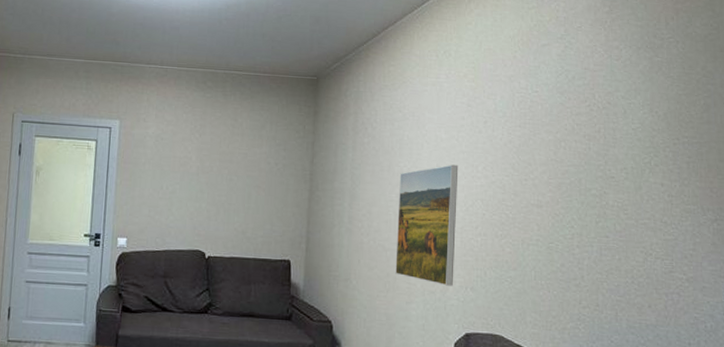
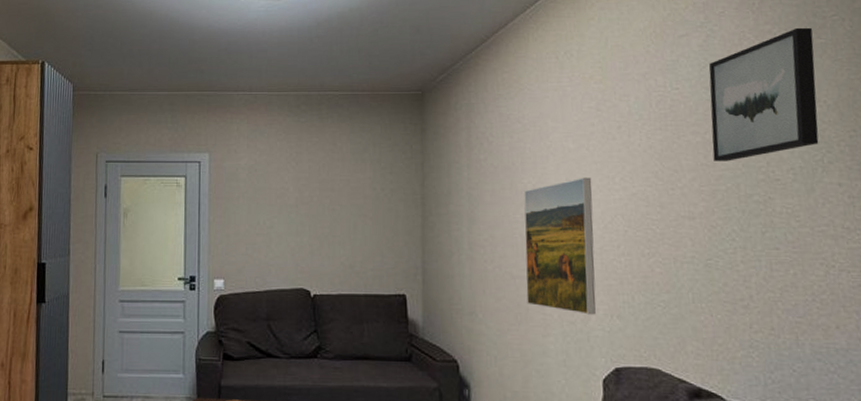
wall art: none [561,46,652,159] -> present [709,27,819,161]

